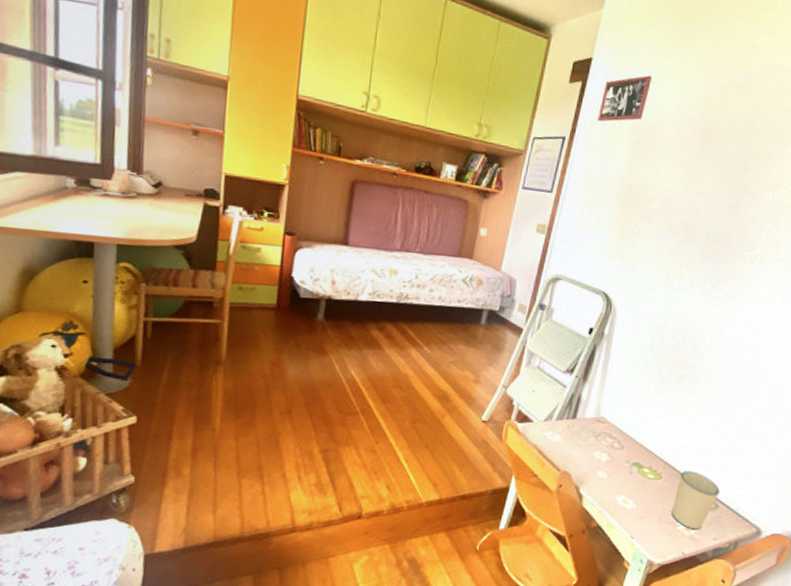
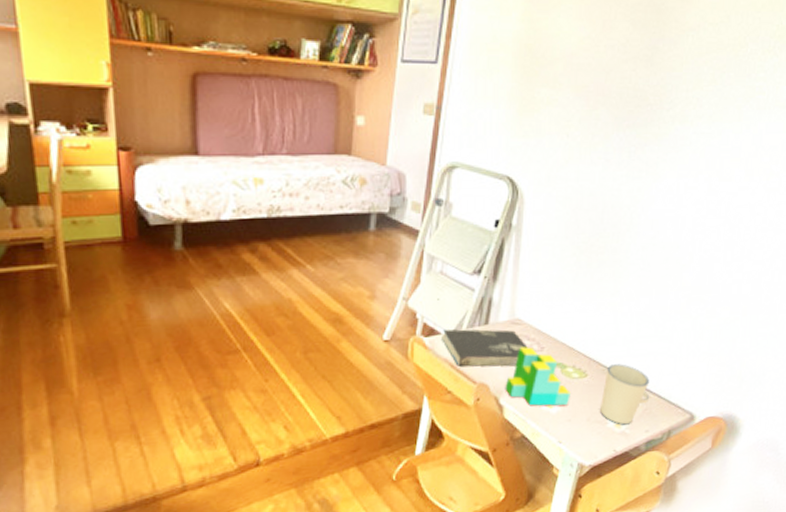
book: none [533,417,610,460] -> present [442,329,528,367]
toy blocks: none [585,443,645,504] -> present [505,346,571,406]

